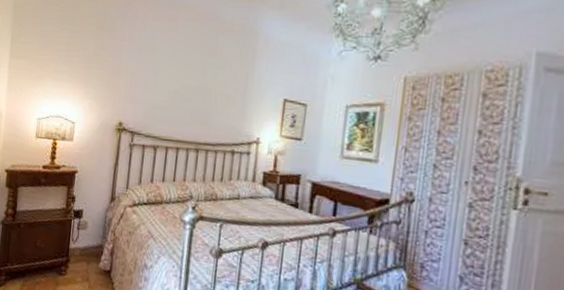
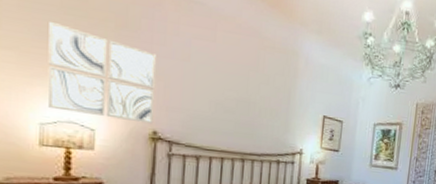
wall art: none [44,32,126,116] -> present [47,22,156,124]

